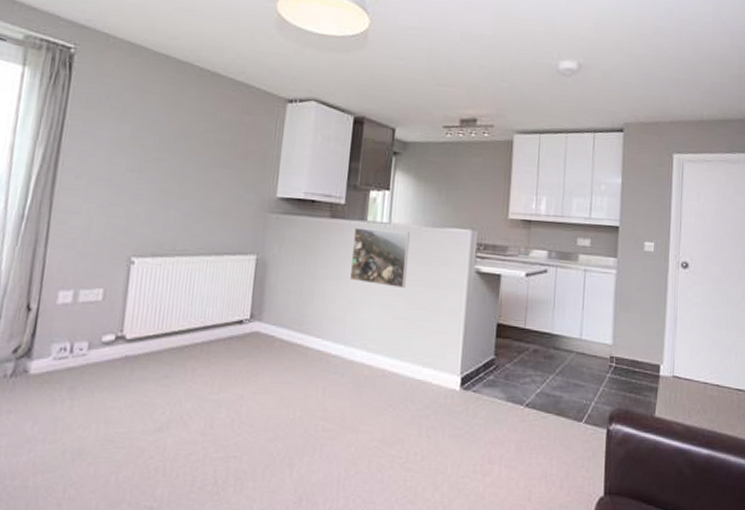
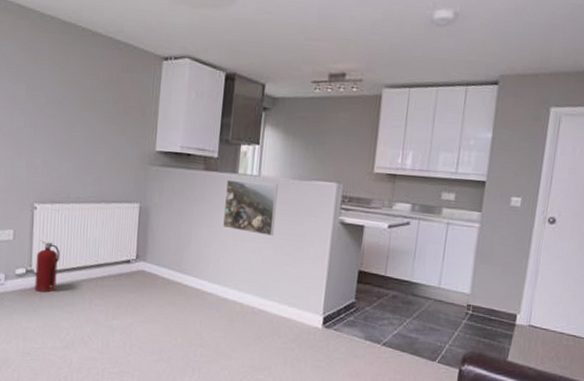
fire extinguisher: none [124,296,160,363] -> present [34,236,61,293]

